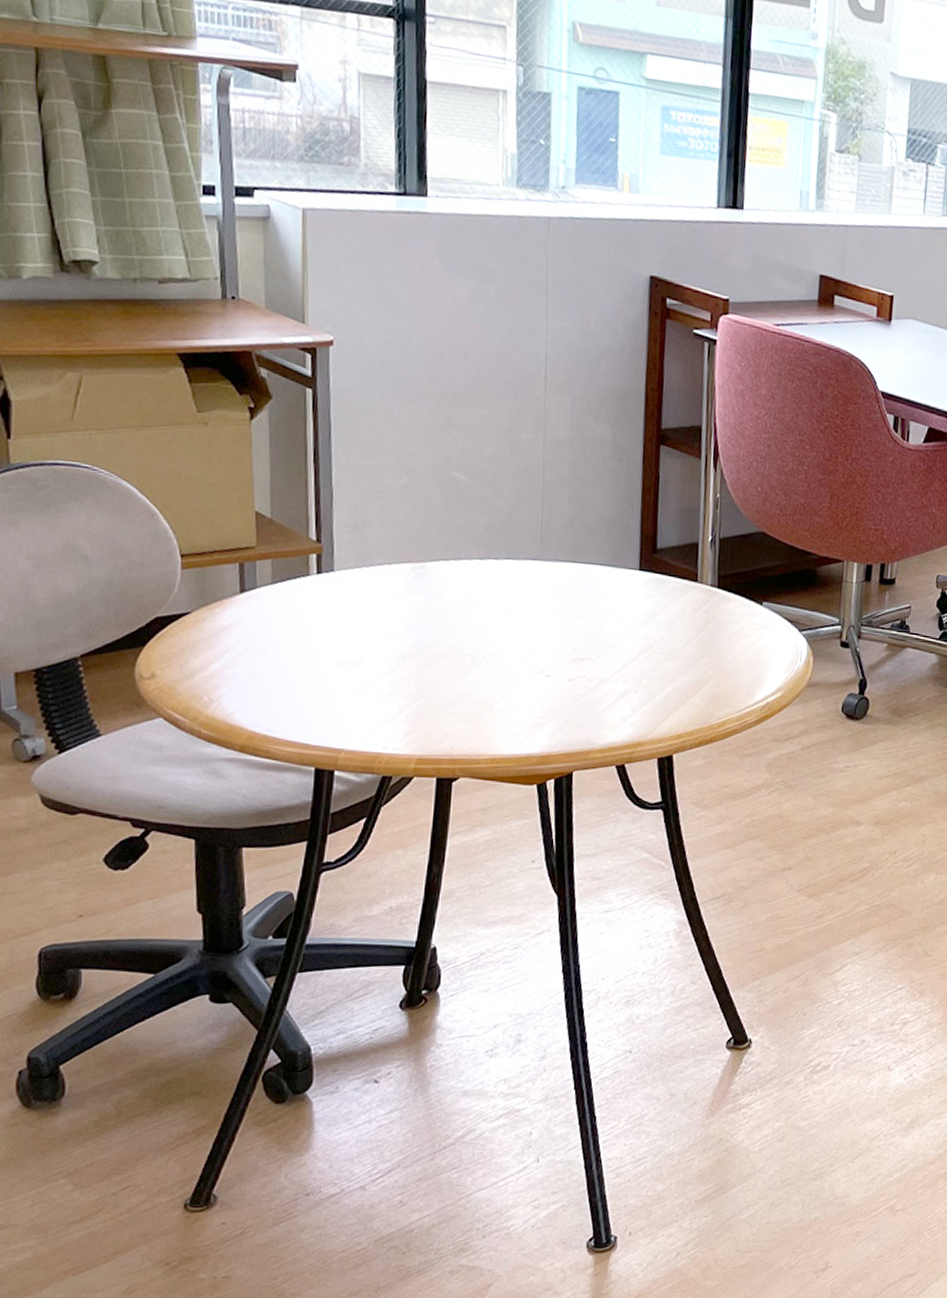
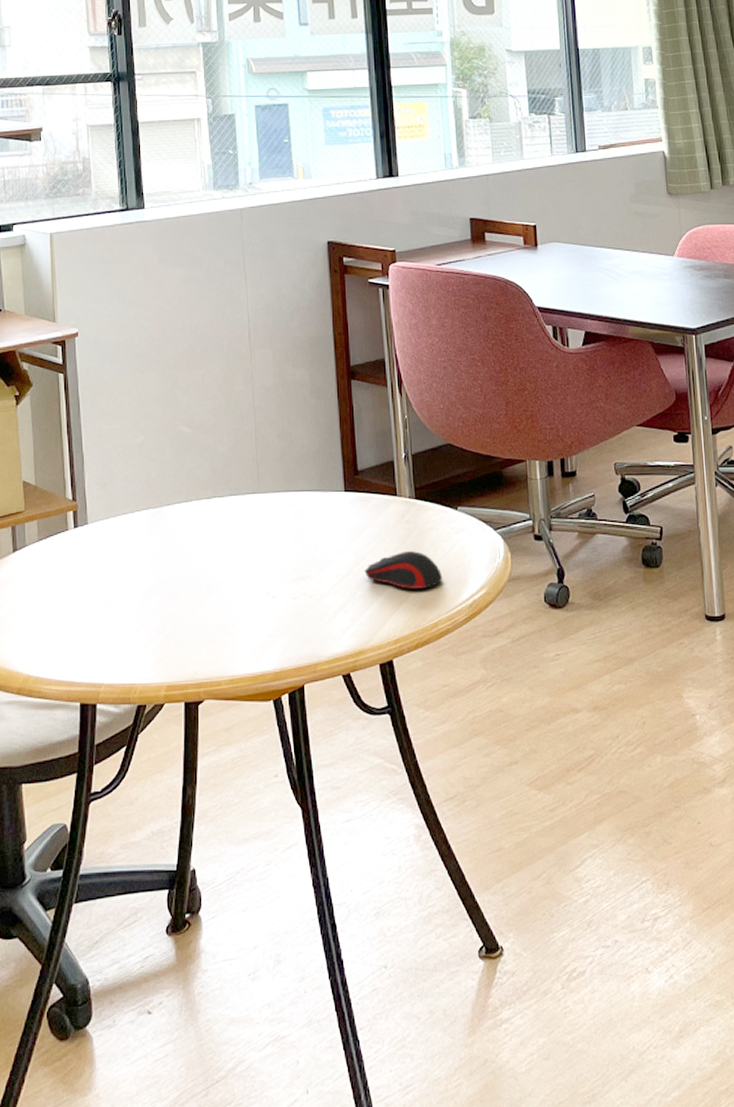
computer mouse: none [652,643,738,685] -> present [364,551,443,589]

